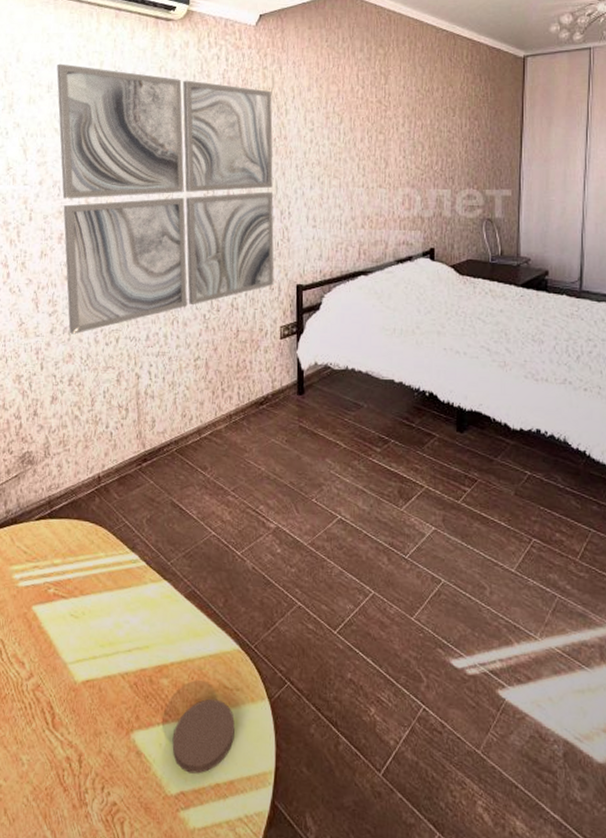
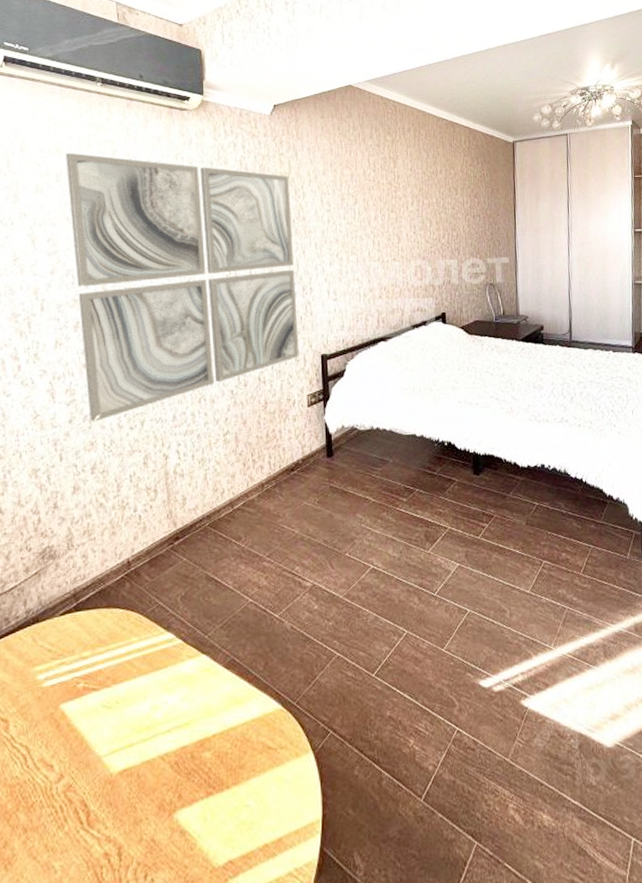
coaster: present [172,699,235,774] -> none [217,761,281,841]

